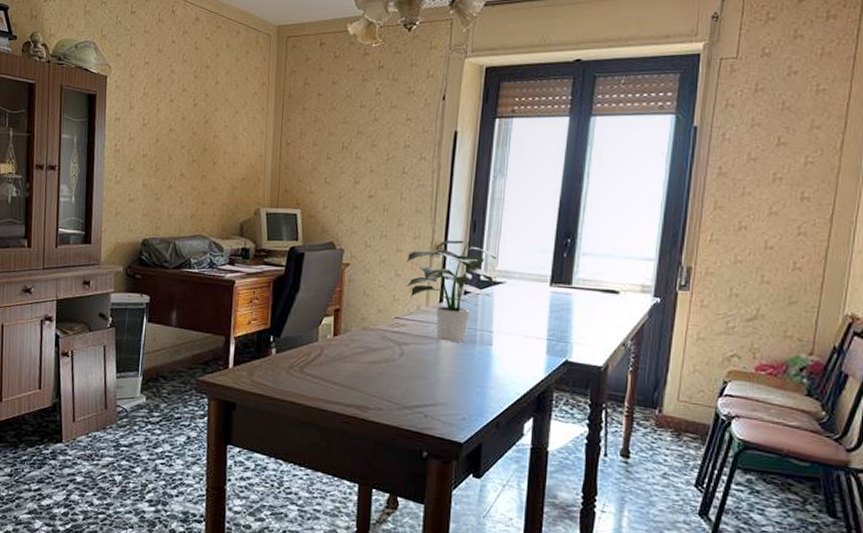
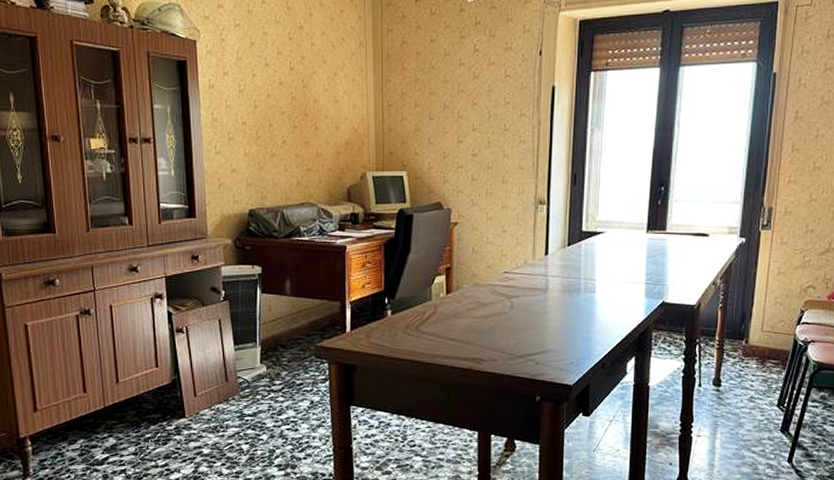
potted plant: present [406,239,497,342] -> none [512,192,597,291]

